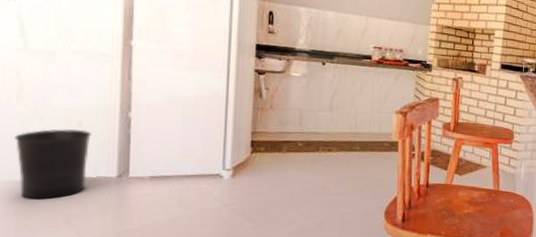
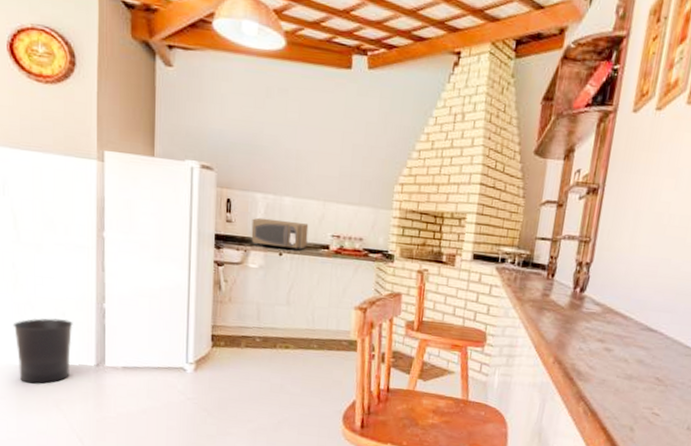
microwave: none [294,29,352,60] -> present [251,217,309,250]

